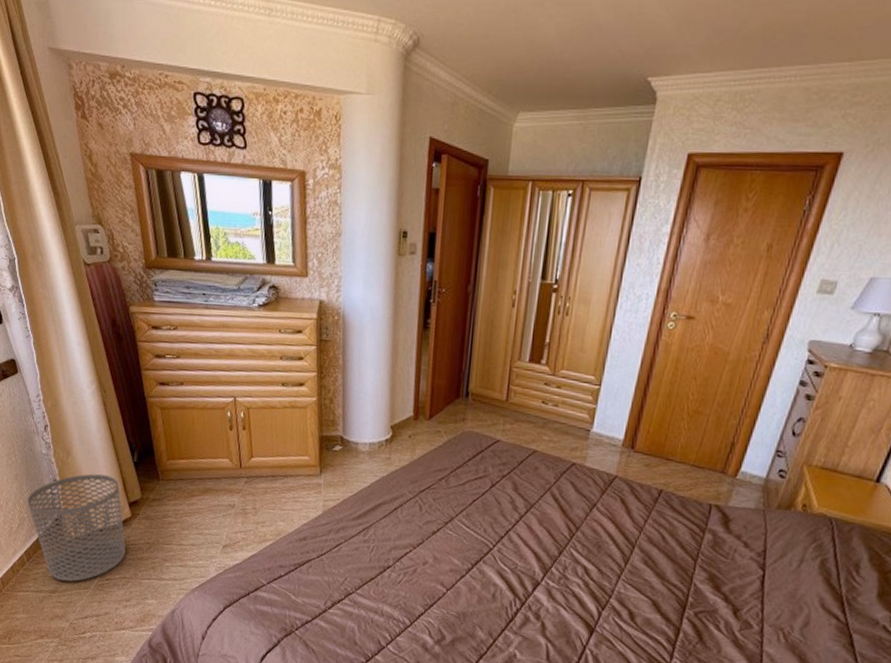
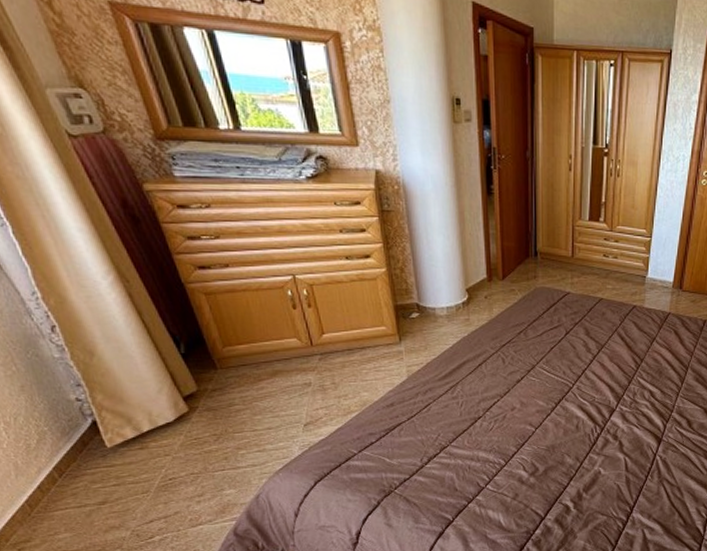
waste bin: present [27,473,126,582] -> none [44,372,189,490]

